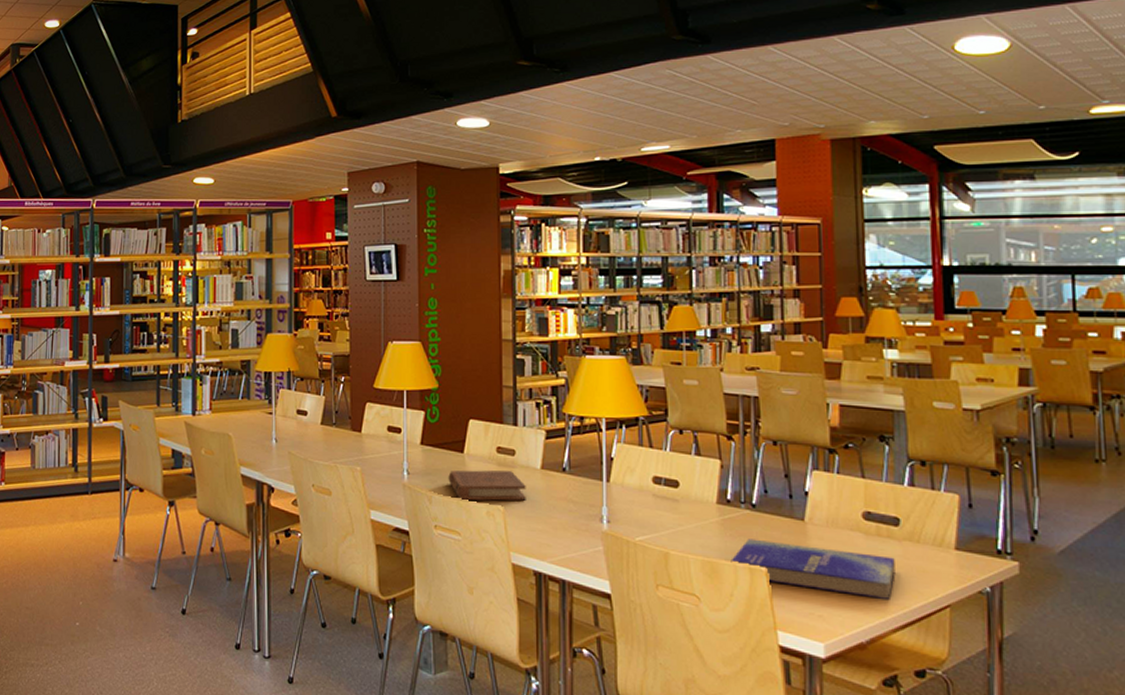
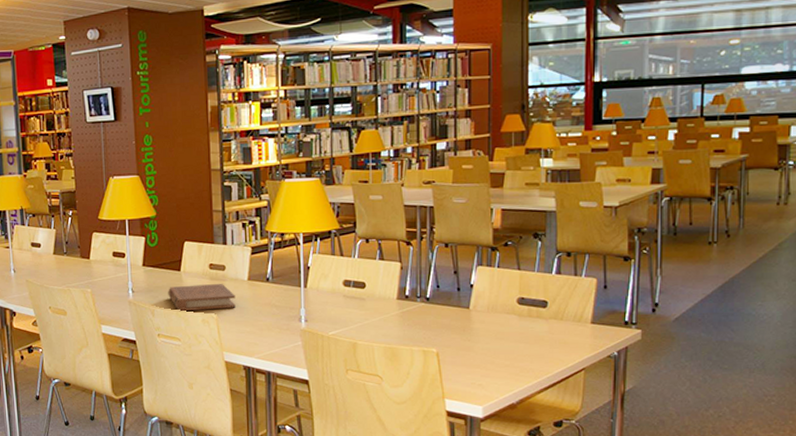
book: present [731,539,896,599] -> none [408,326,542,367]

